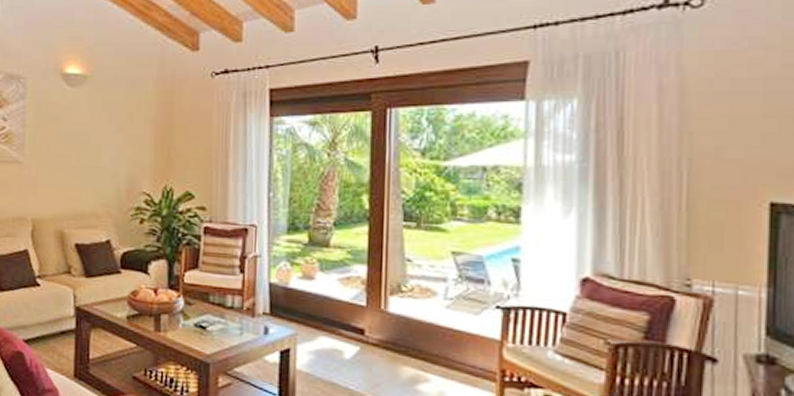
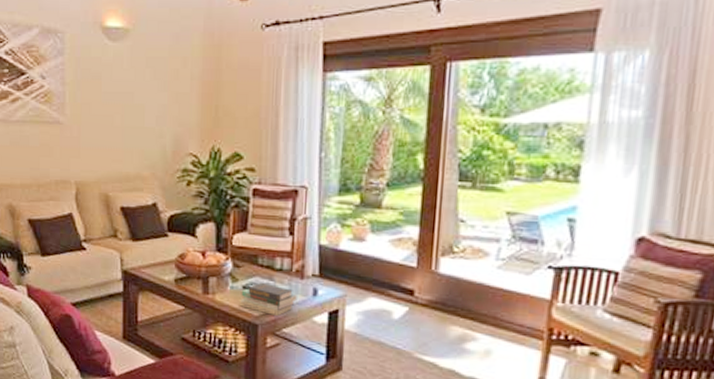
books: none [190,320,248,354] -> present [239,282,297,316]

